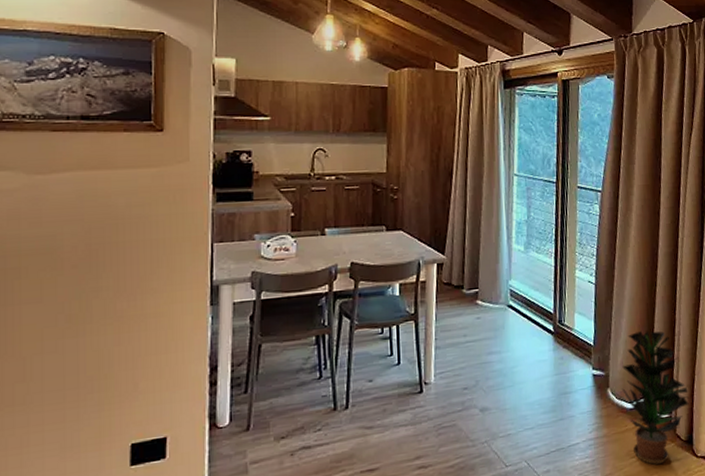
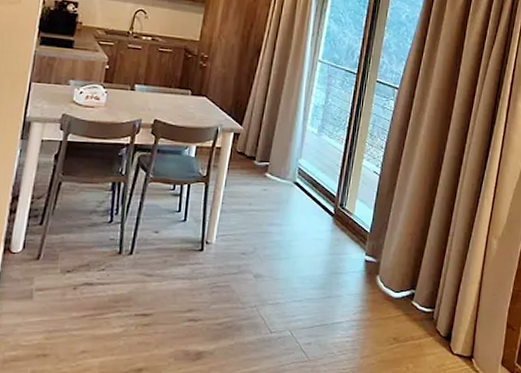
potted plant: present [615,331,689,465] -> none [384,226,454,354]

